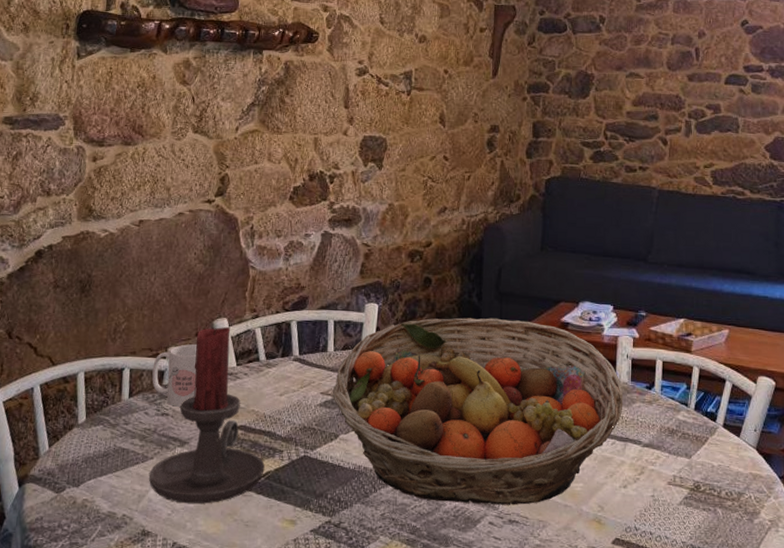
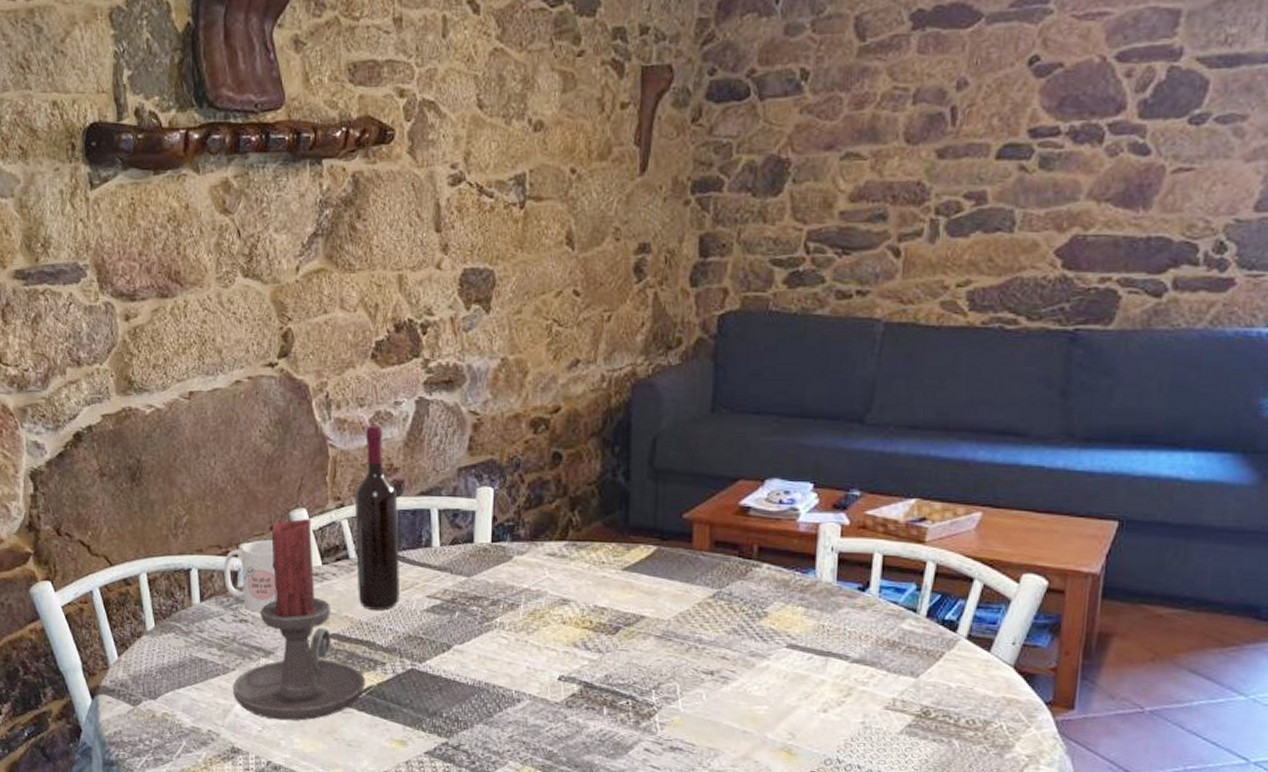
wine bottle: none [264,252,303,405] -> present [354,425,400,610]
fruit basket: present [333,318,624,505] -> none [442,502,826,730]

